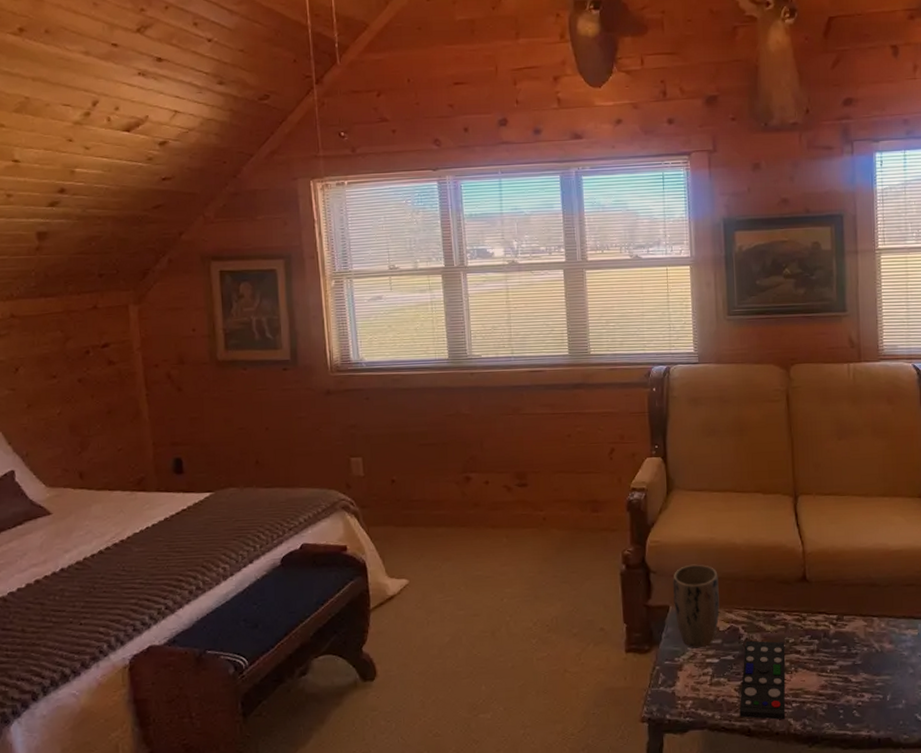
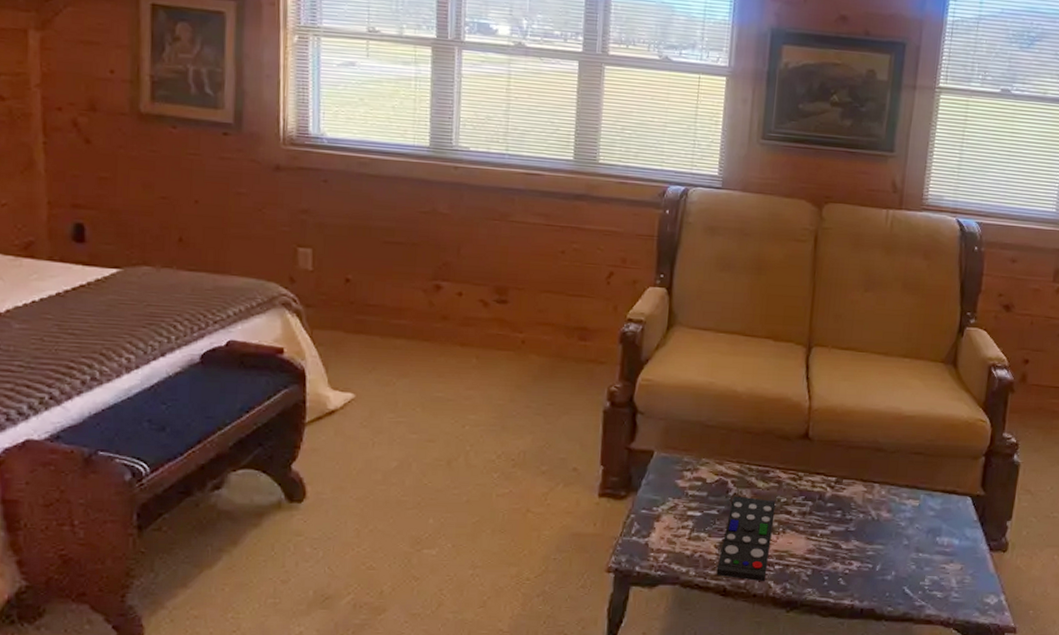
plant pot: present [673,564,720,648] -> none [659,408,713,499]

